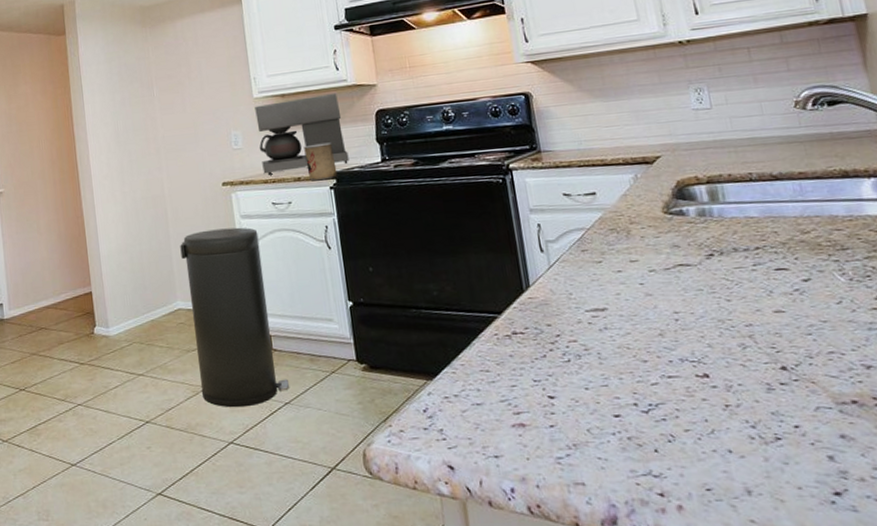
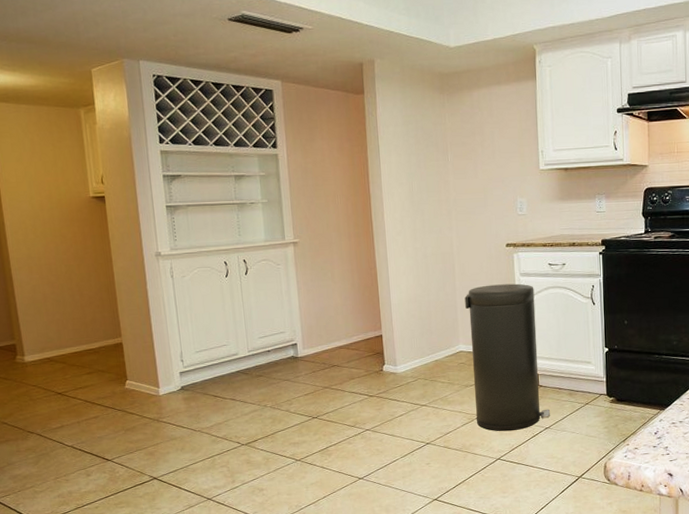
coffee maker: present [254,93,349,175] -> none [540,170,618,239]
tin can: present [304,142,338,181] -> none [580,214,607,247]

